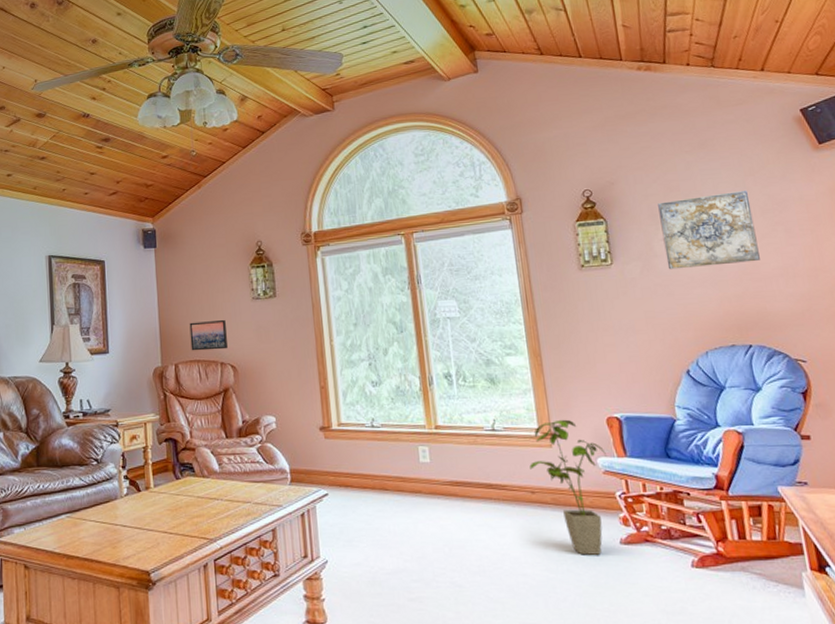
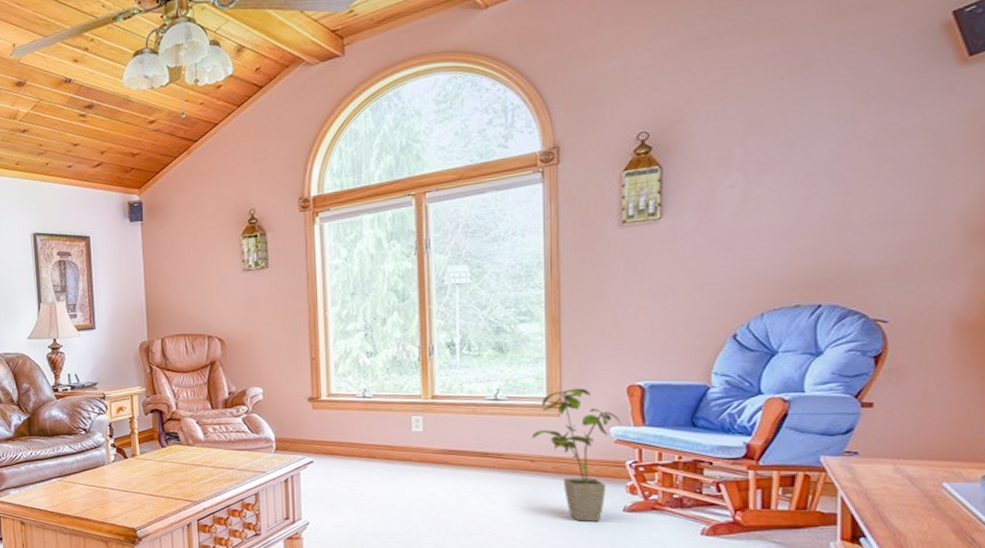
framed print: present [189,319,228,351] -> none [176,292,215,325]
wall art: present [658,191,760,270] -> none [731,122,856,222]

